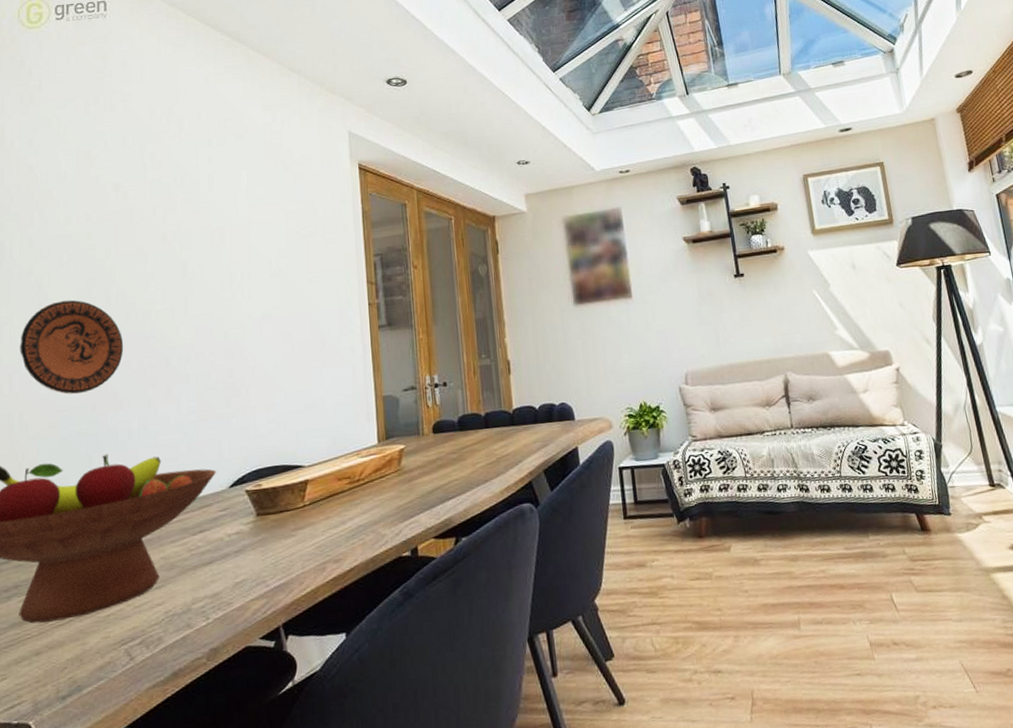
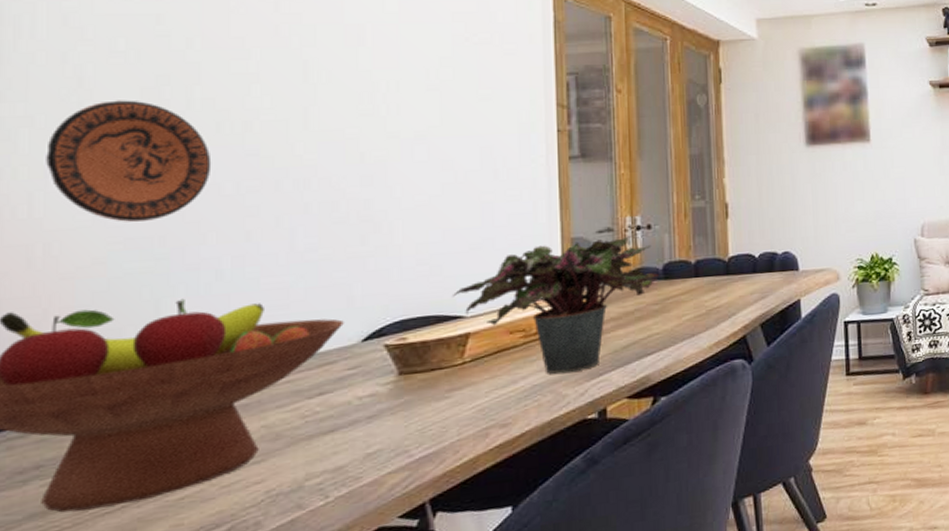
potted plant: none [293,392,456,516] -> present [452,235,660,374]

